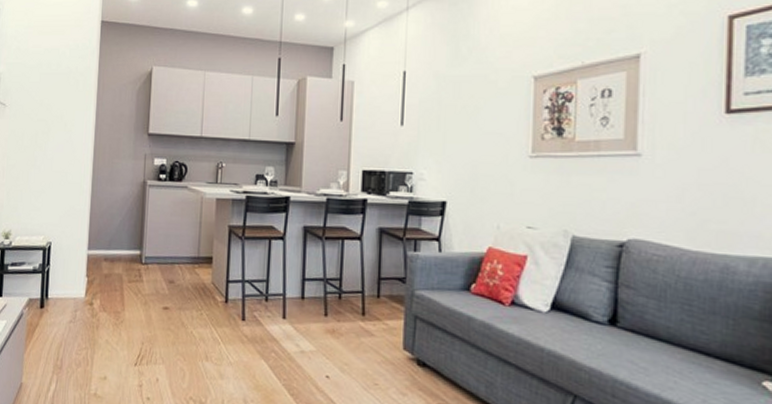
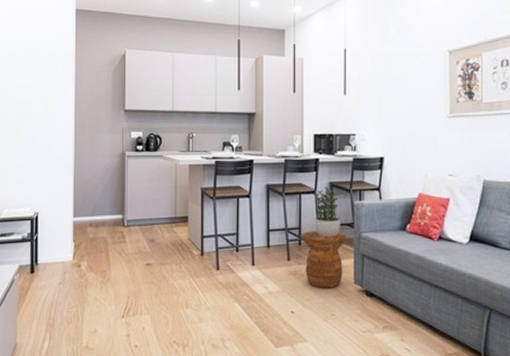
side table: none [341,283,398,353] -> present [300,231,348,288]
potted plant: none [356,232,390,293] -> present [312,187,340,238]

